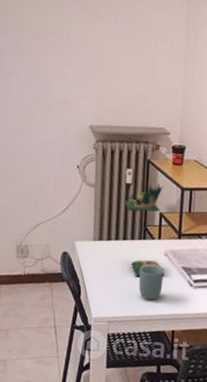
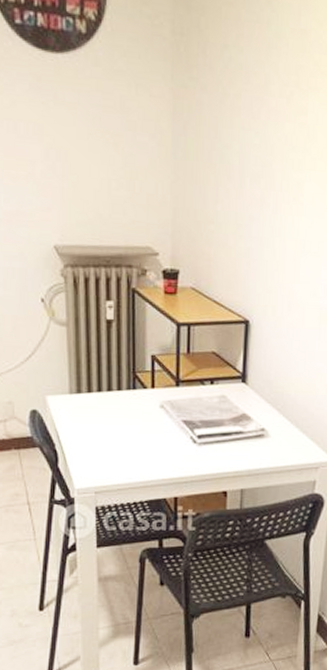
plant: present [123,183,165,277] -> none [104,318,162,435]
cup: present [139,265,164,300] -> none [131,420,161,462]

